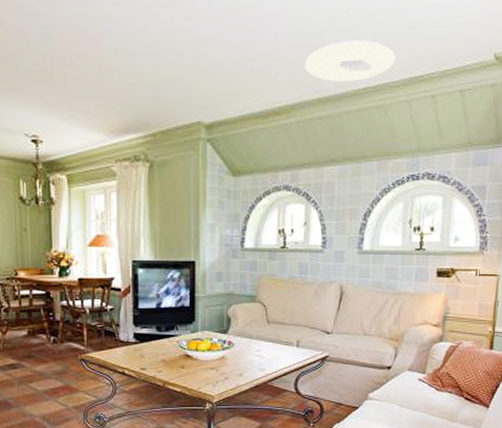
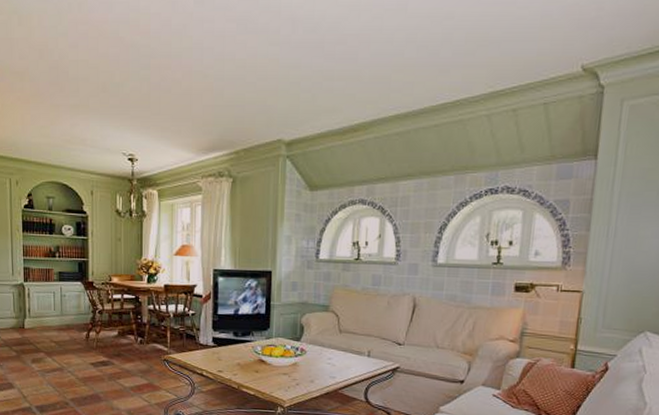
ceiling light: present [305,40,397,82] -> none [383,57,477,98]

